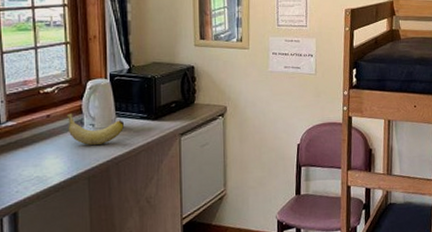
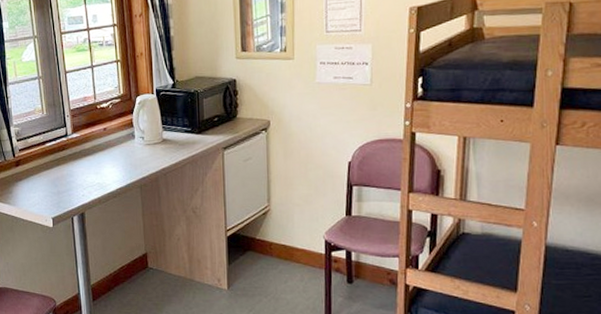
banana: present [66,113,125,145] -> none [120,127,171,156]

